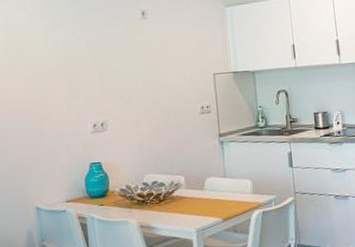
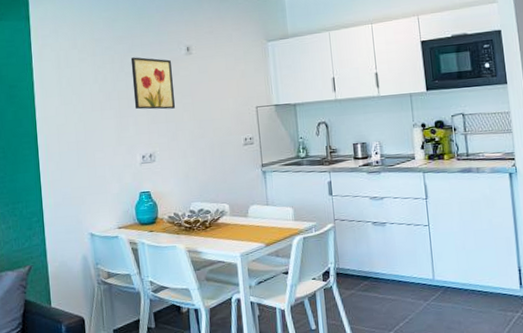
wall art: none [83,21,130,76] -> present [130,57,176,110]

